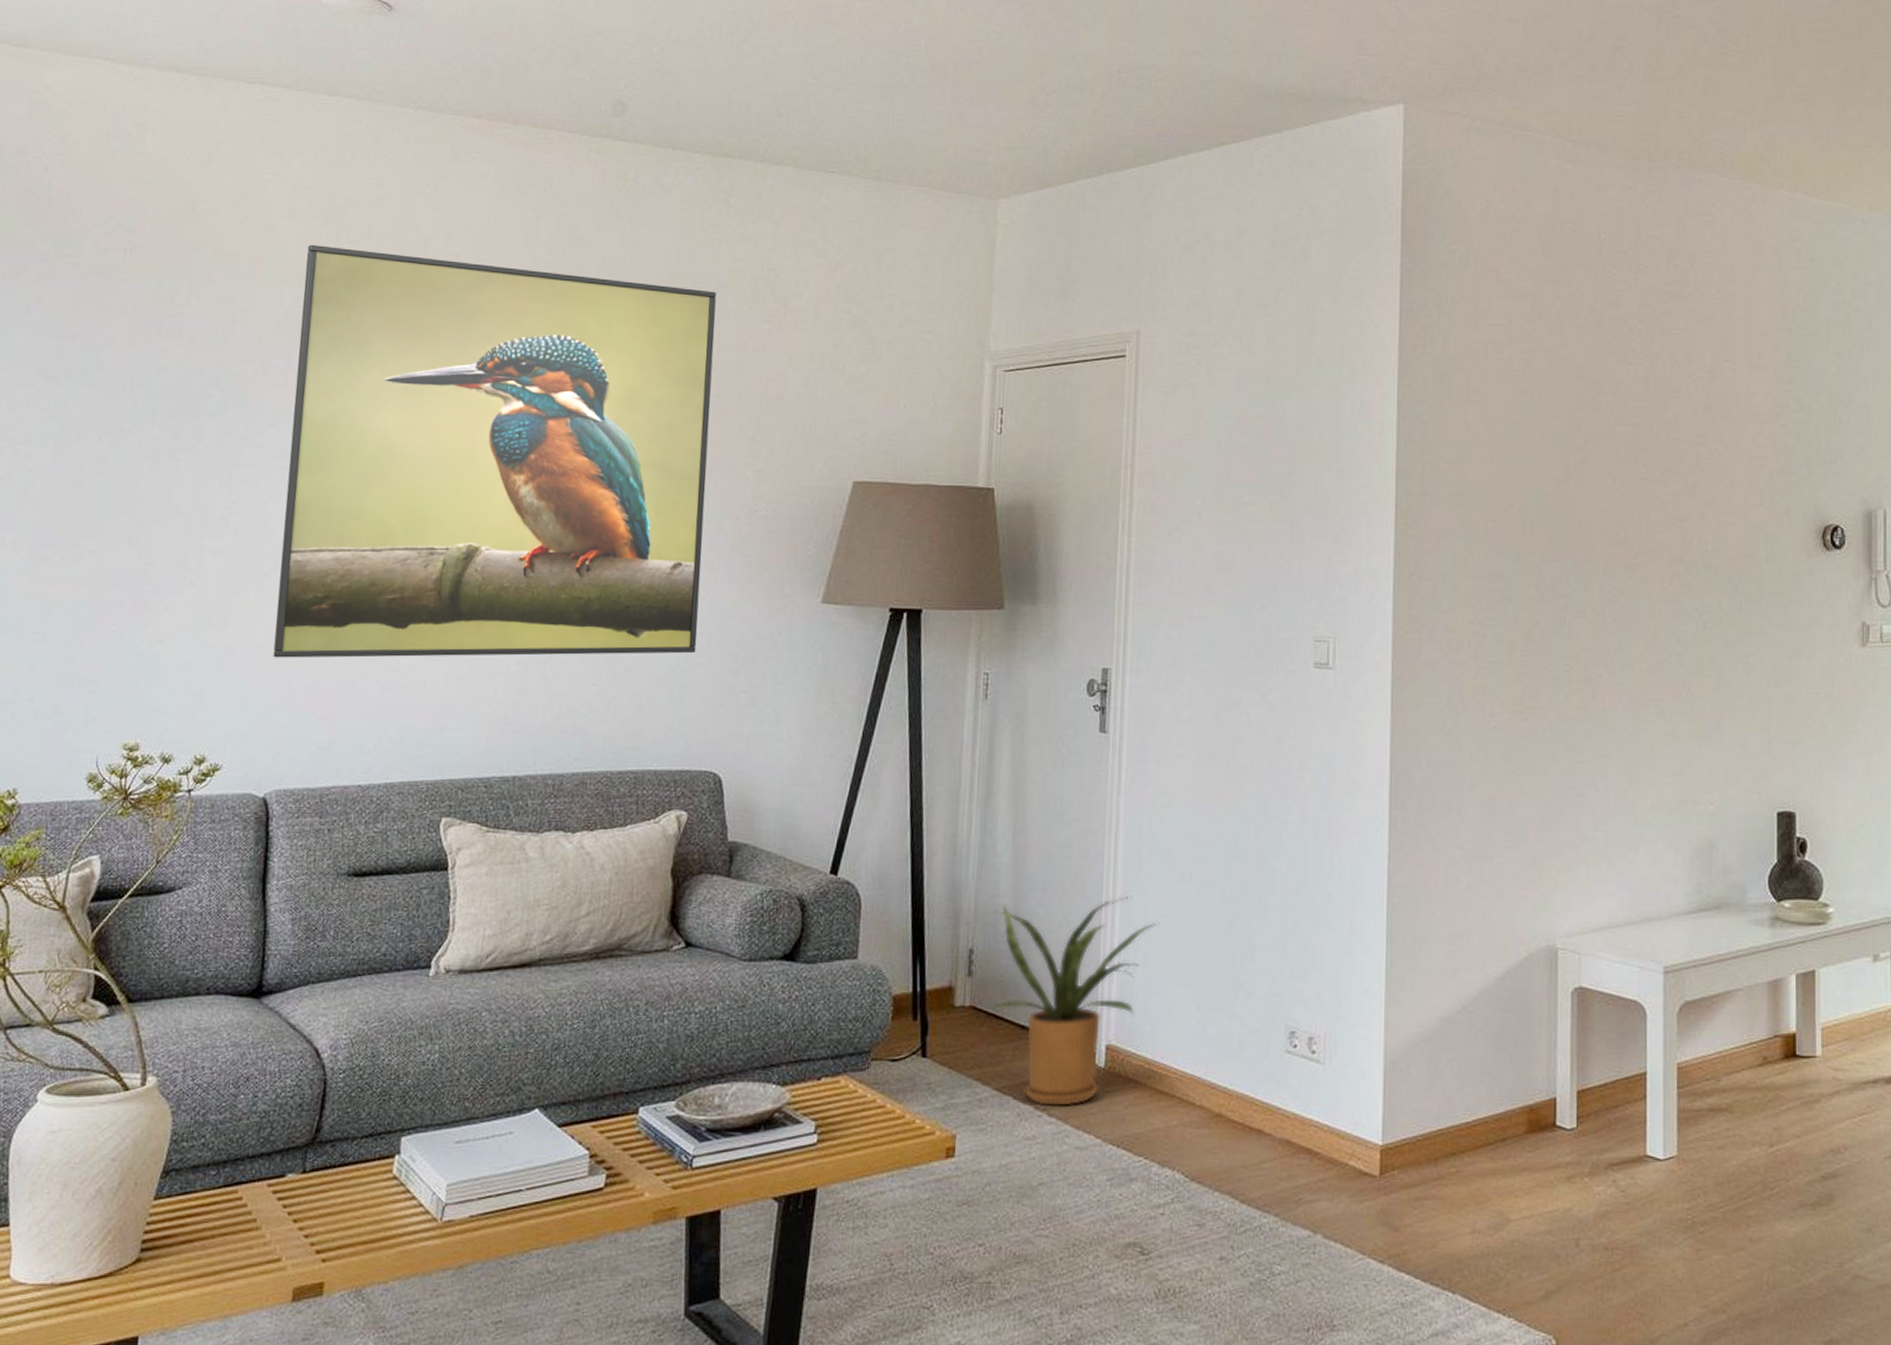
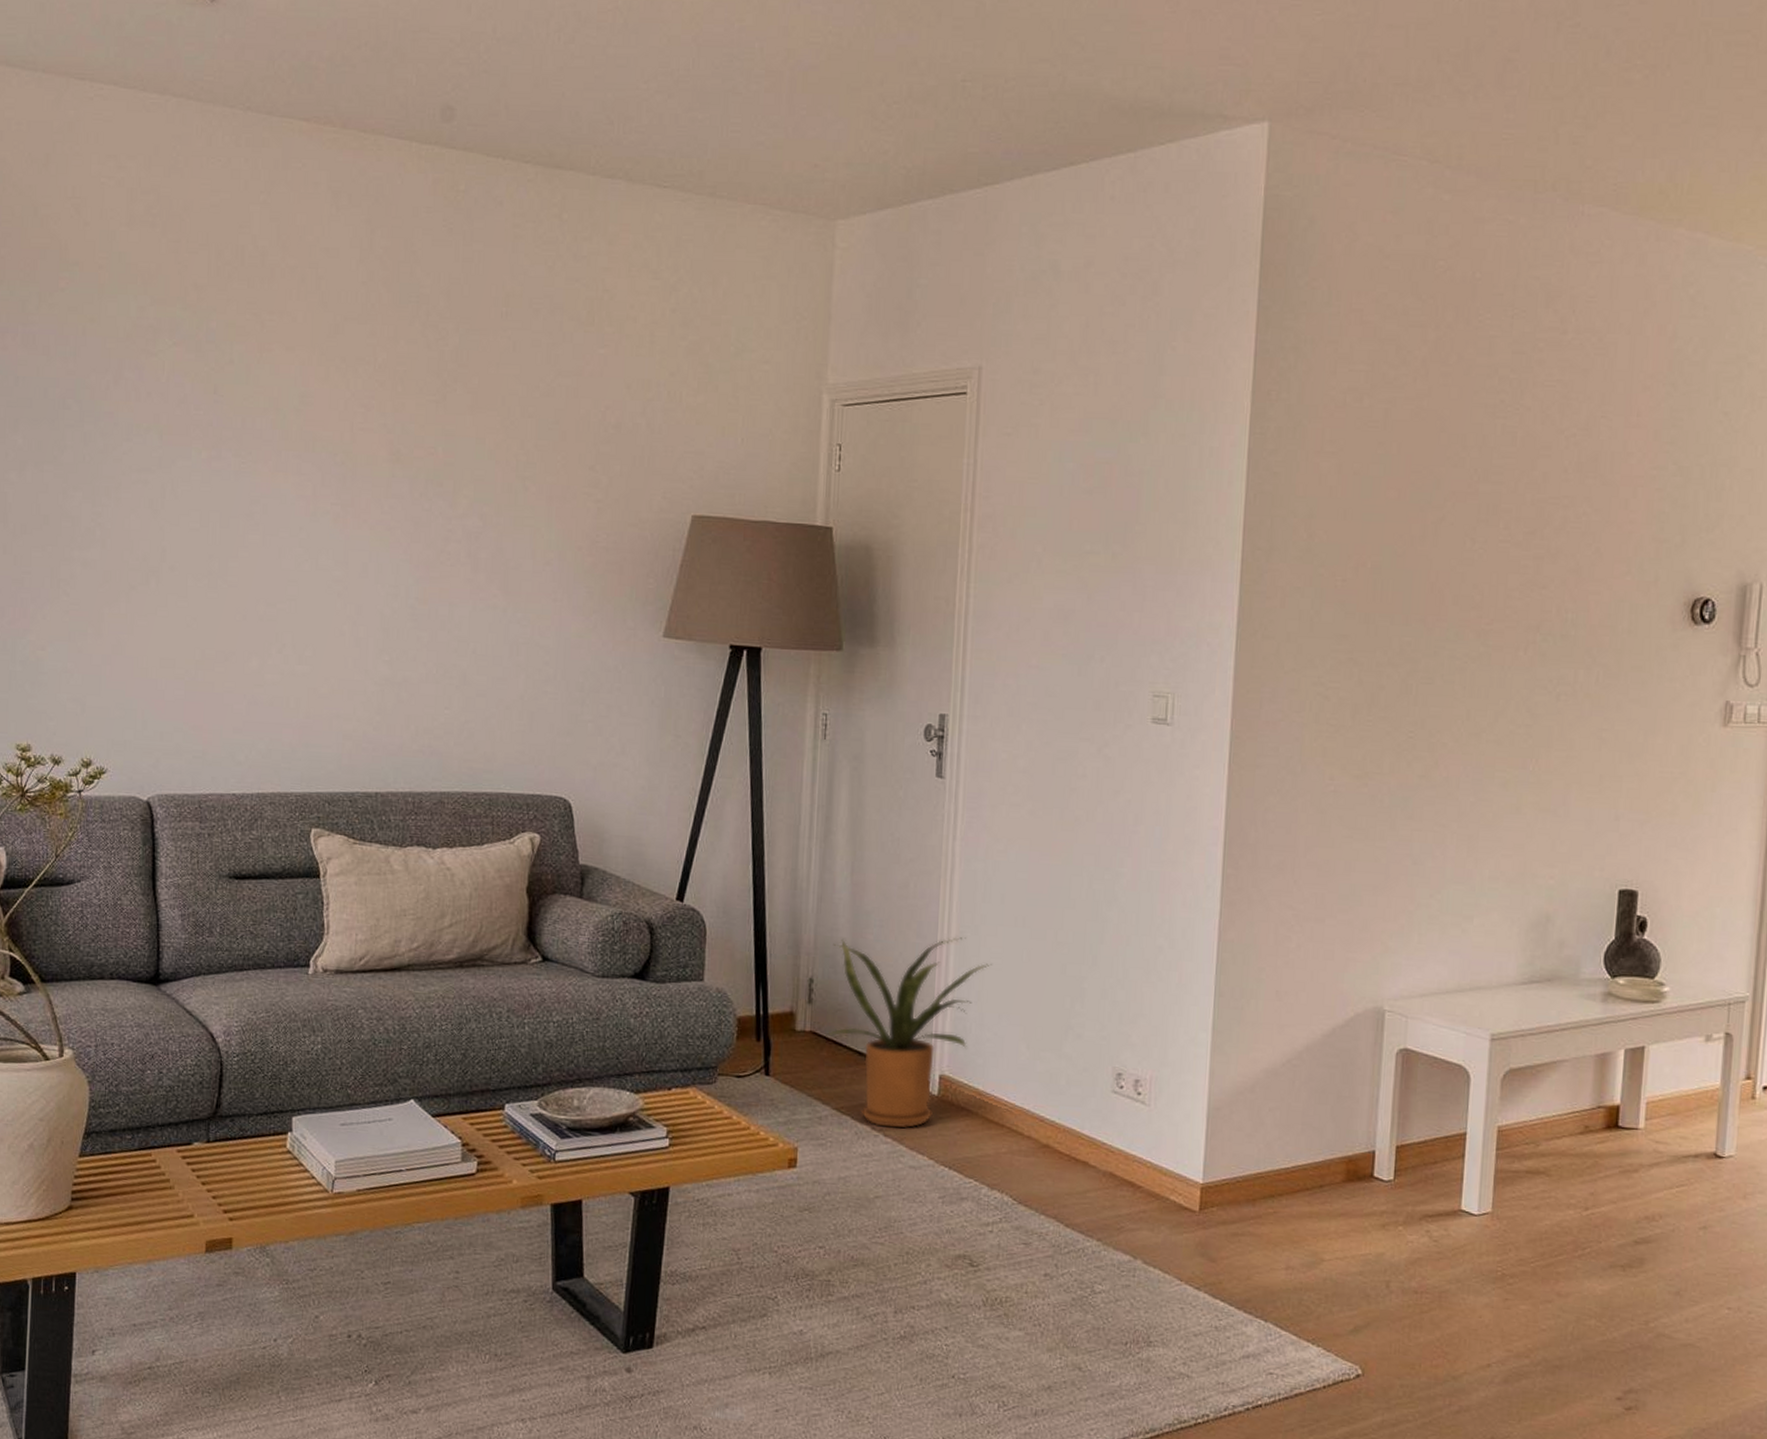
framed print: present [273,244,717,658] -> none [145,253,552,682]

